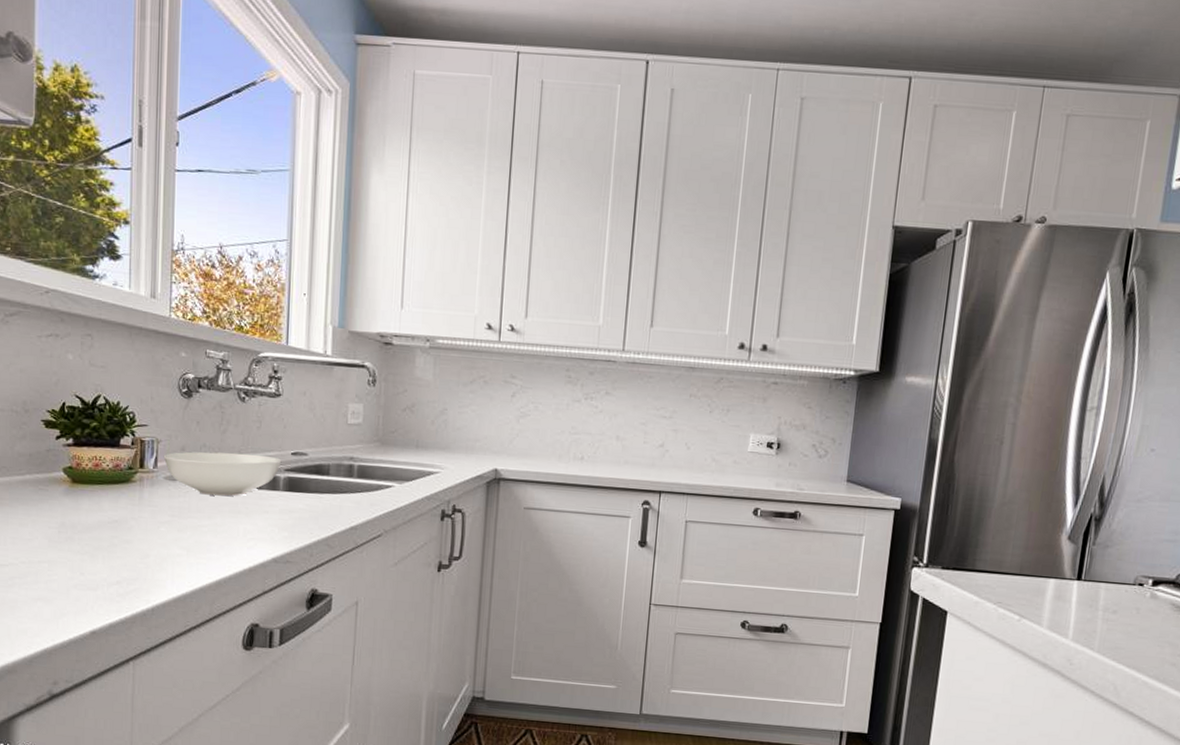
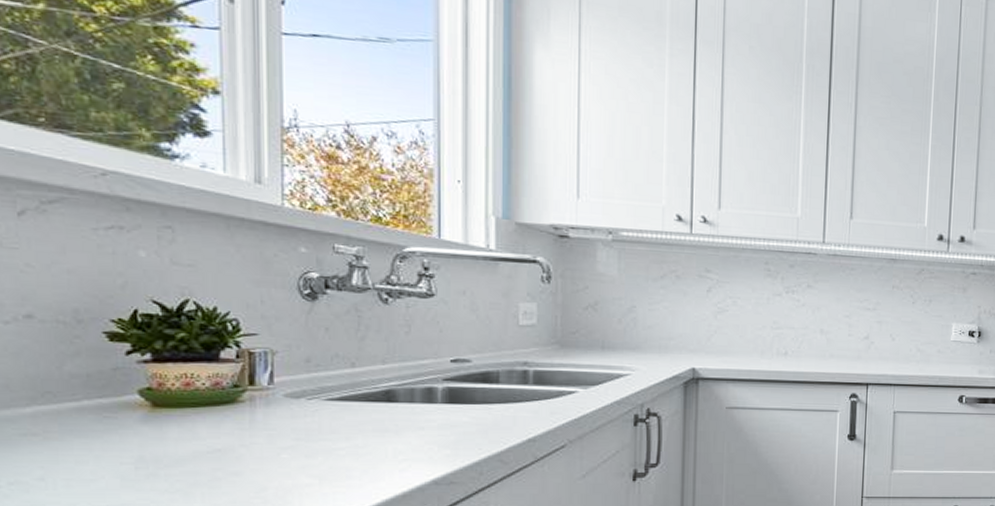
bowl: present [163,451,282,496] -> none [281,362,439,413]

